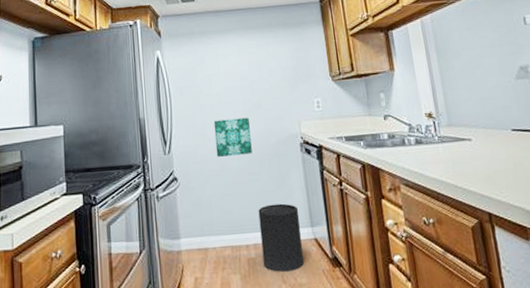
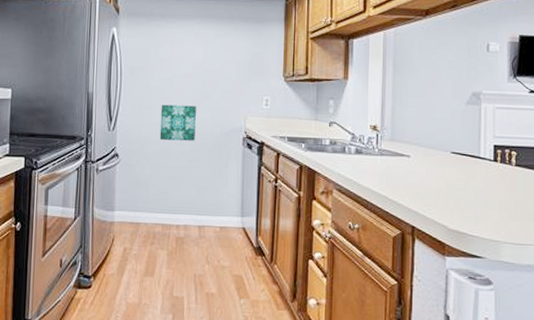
trash can: present [258,203,304,272] -> none [190,191,232,254]

